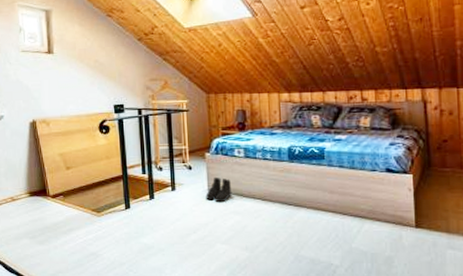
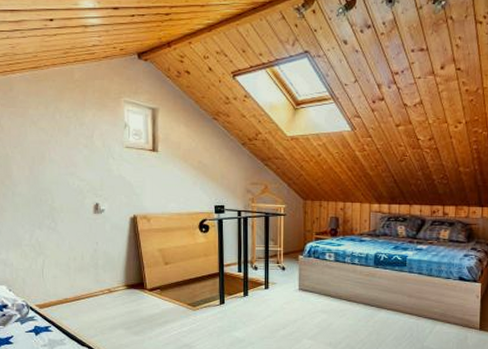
boots: present [206,176,231,203] -> none [296,277,320,302]

